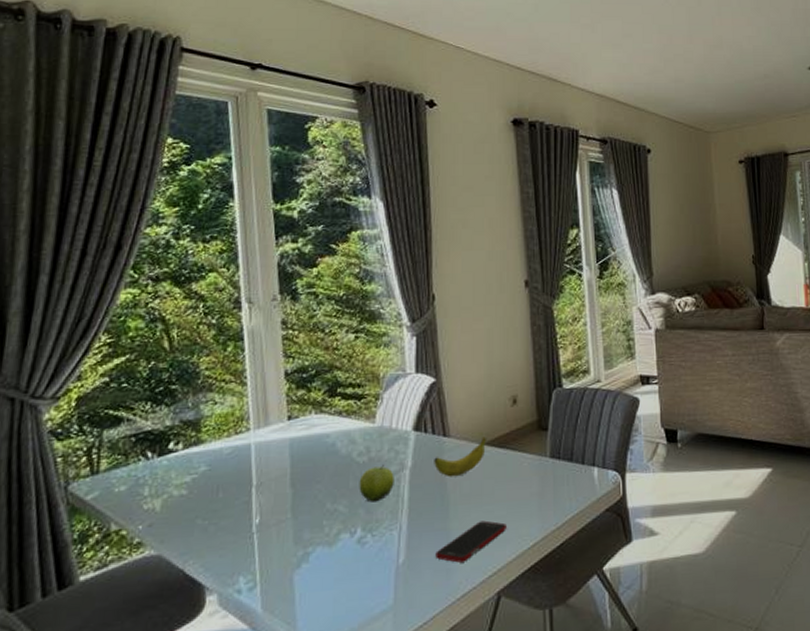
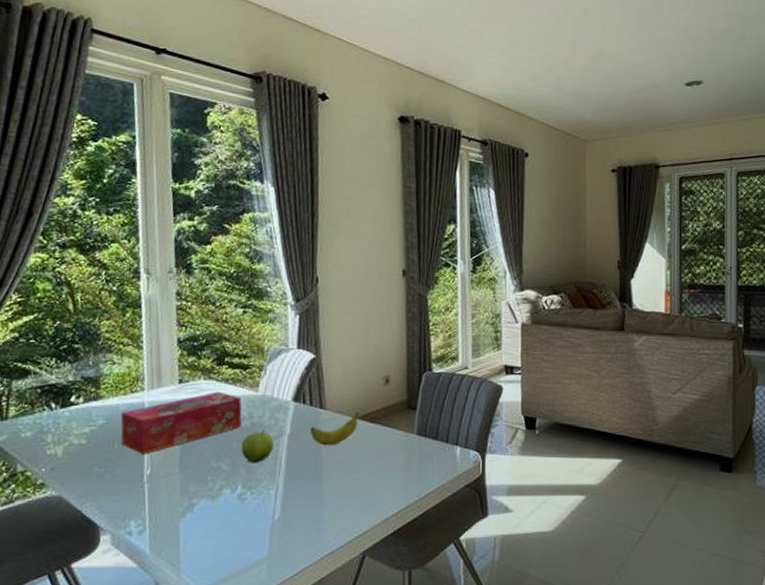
tissue box: none [224,425,358,501] -> present [120,391,242,454]
cell phone: present [435,520,506,563] -> none [308,487,374,523]

